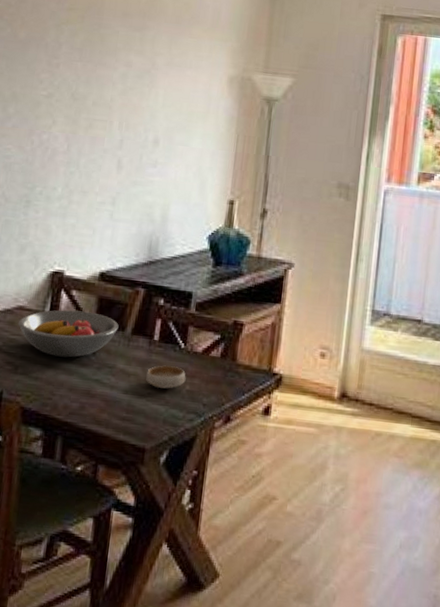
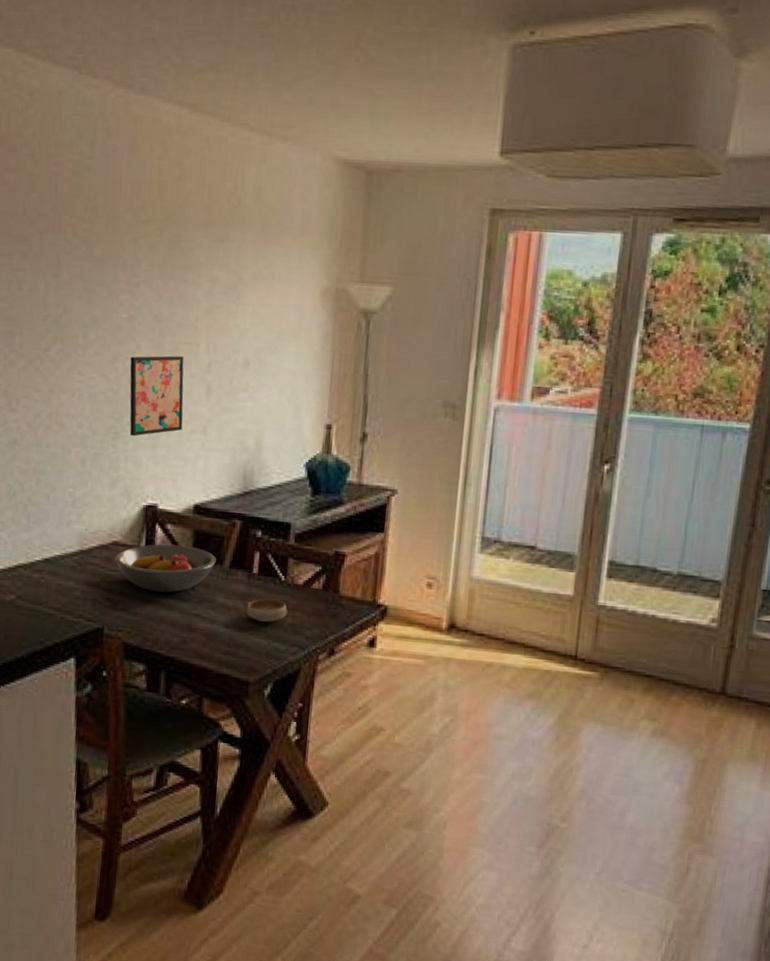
wall art: none [41,130,98,205] -> present [129,355,184,437]

